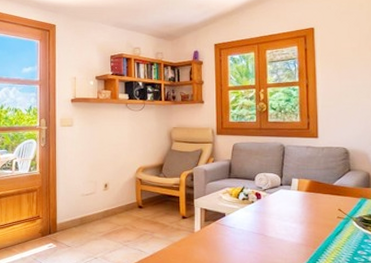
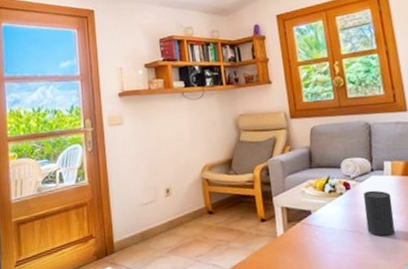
cup: none [271,201,295,240] -> present [363,190,395,236]

